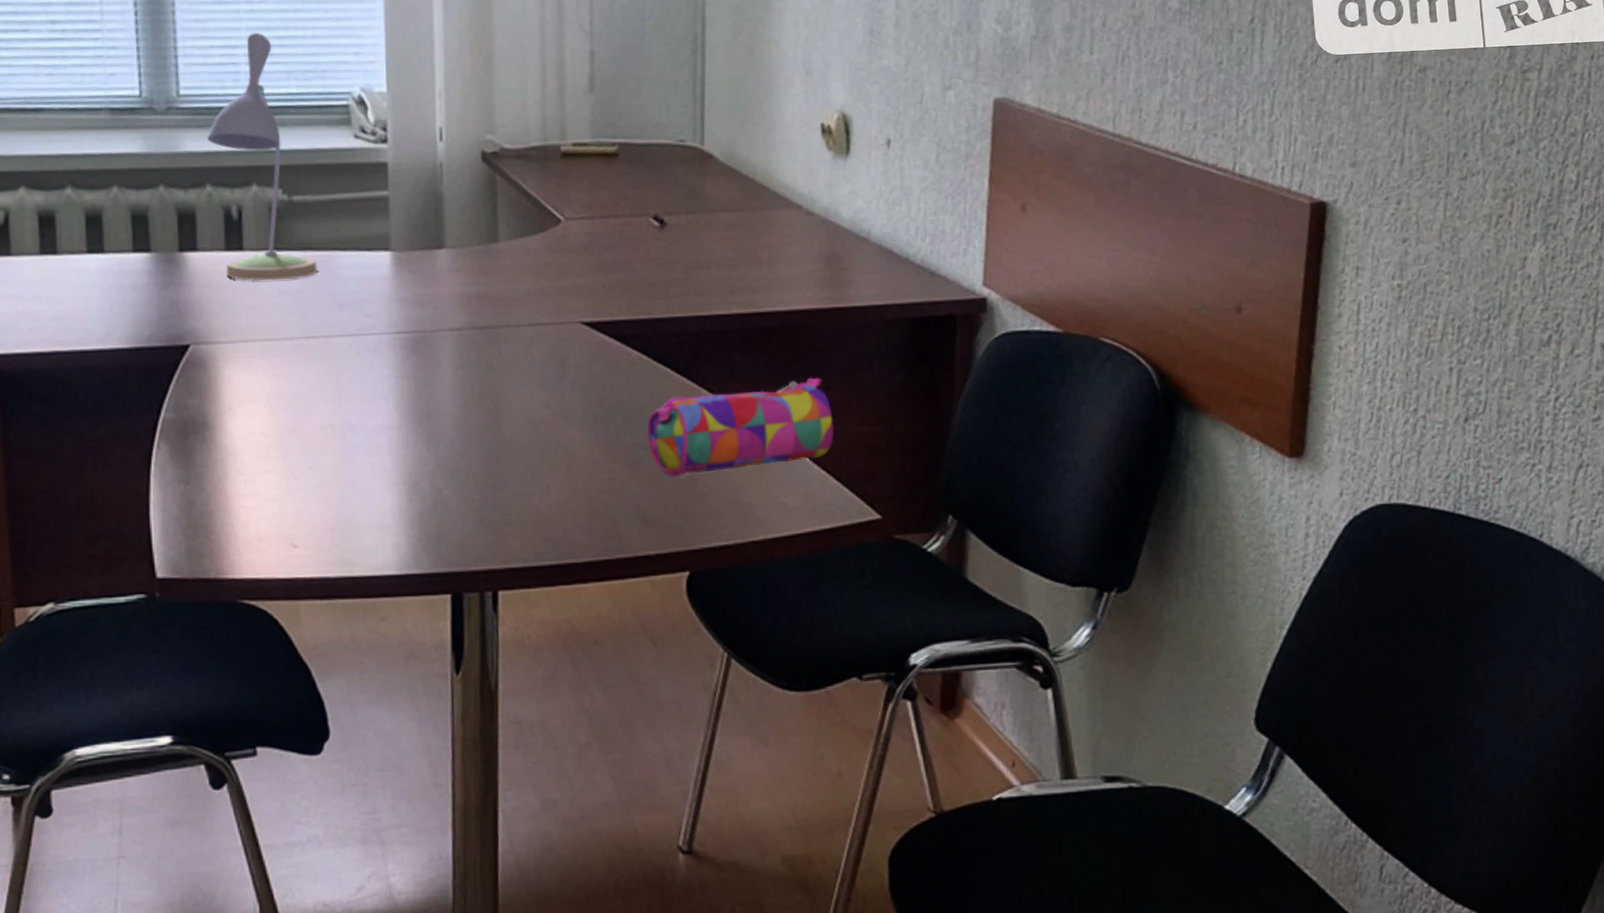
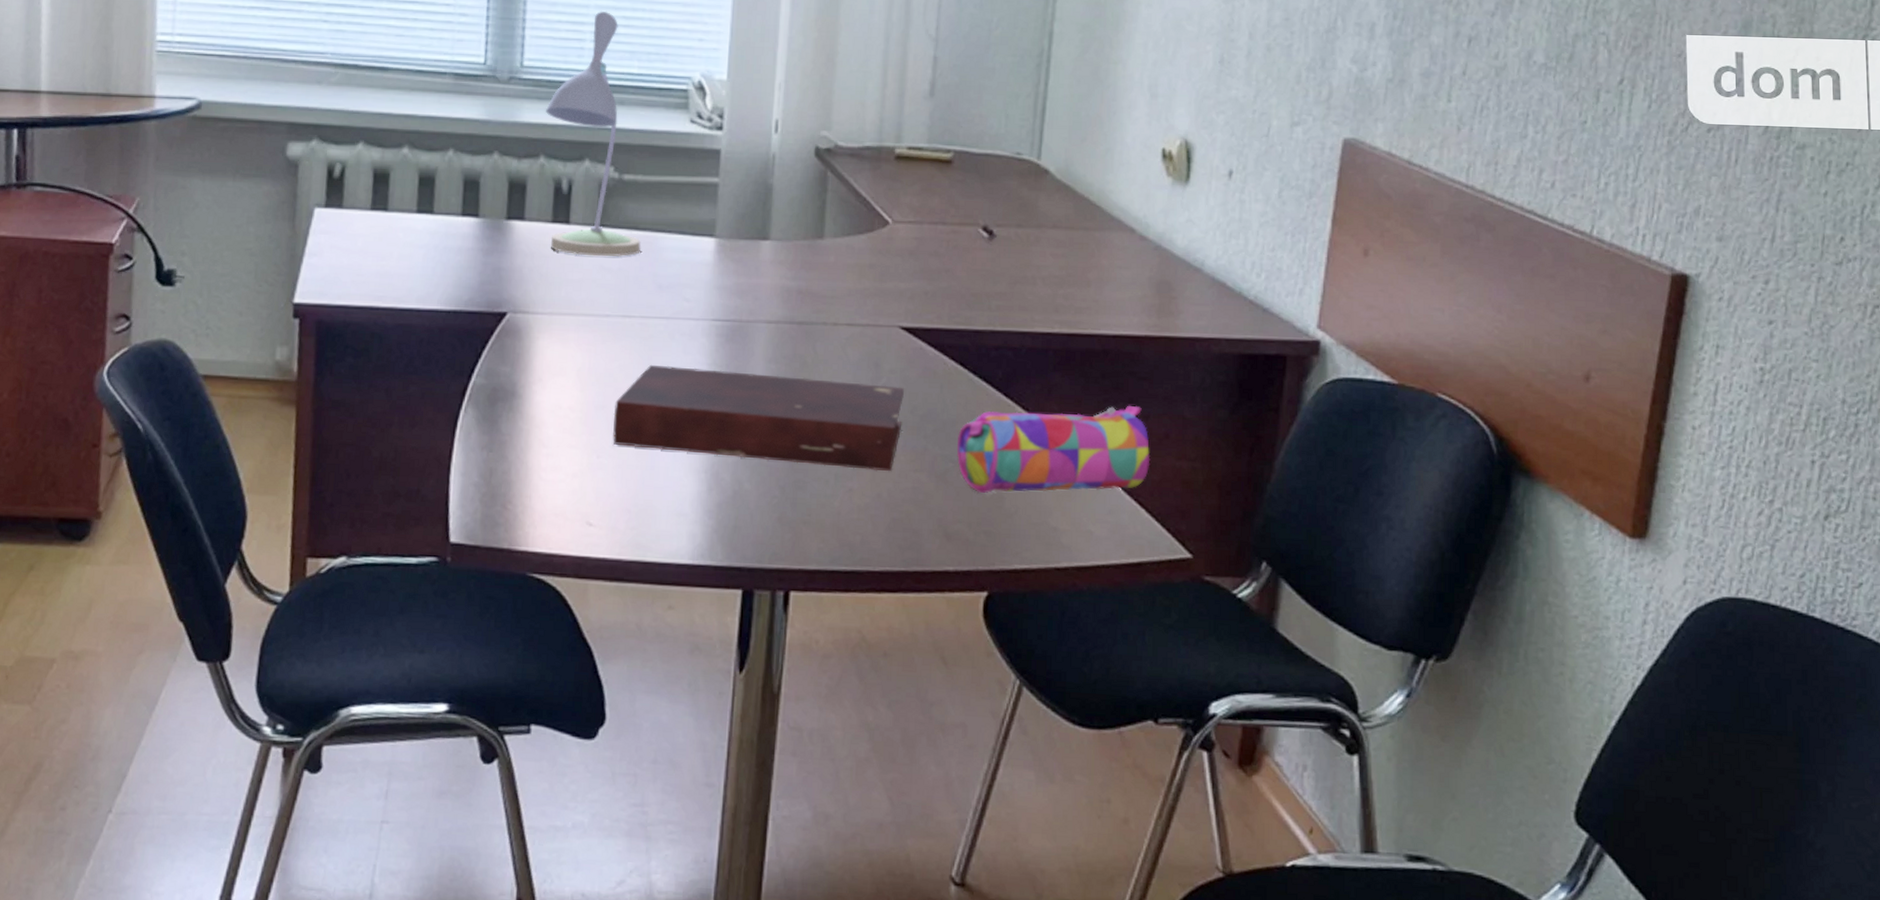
book: none [307,381,593,467] -> present [613,364,904,472]

